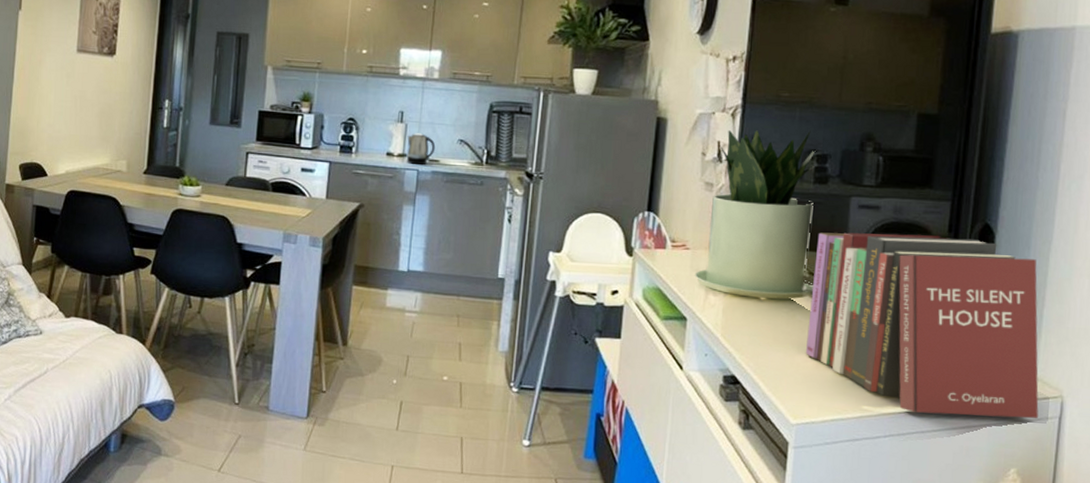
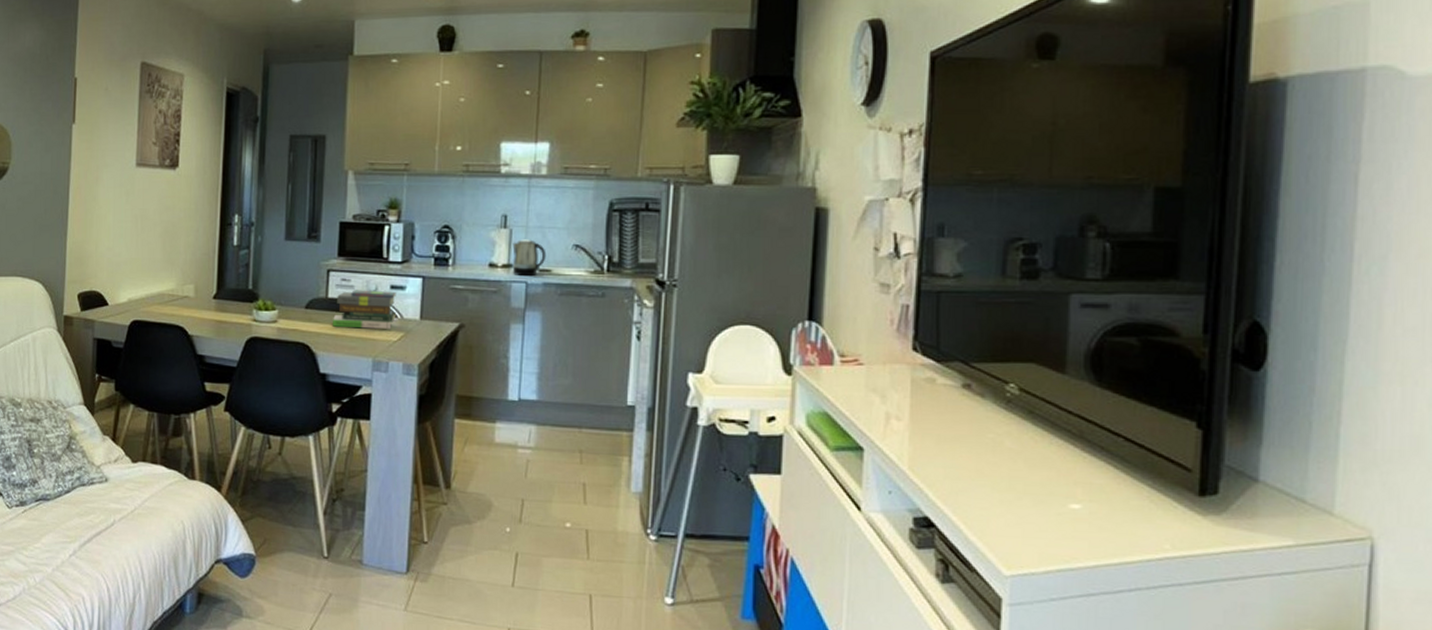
books: none [250,171,306,206] -> present [333,290,396,329]
planter: present [694,130,817,300] -> none [871,214,1027,423]
books: present [805,232,1039,419] -> none [1018,337,1340,567]

